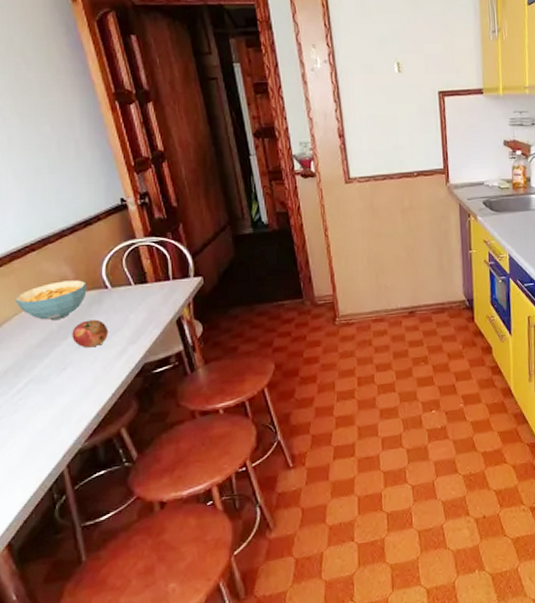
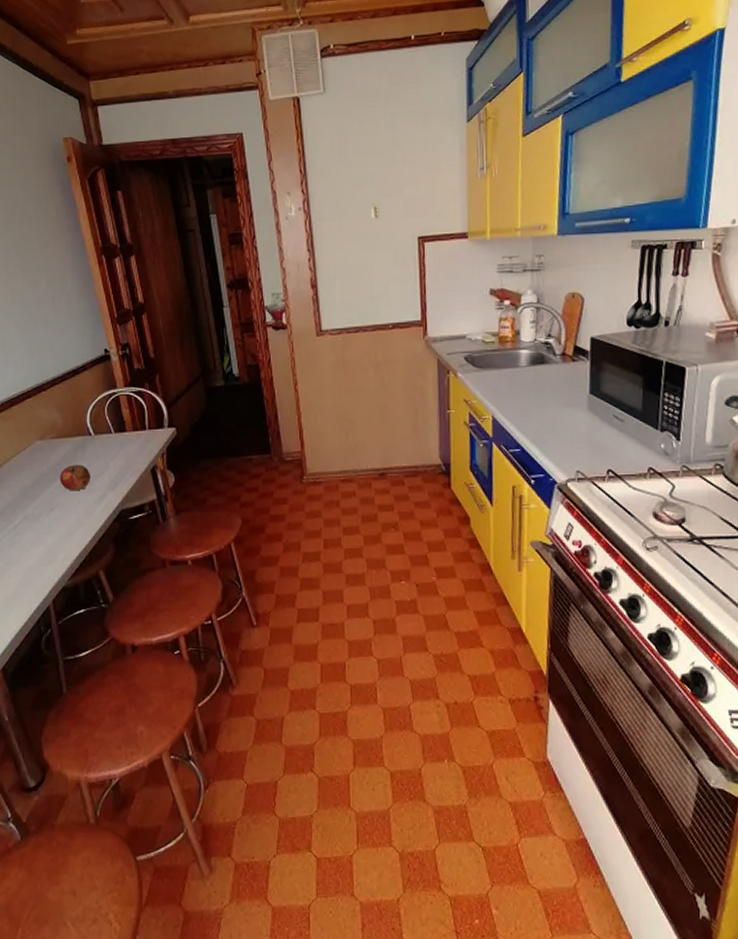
cereal bowl: present [15,280,87,320] -> none [14,426,73,463]

